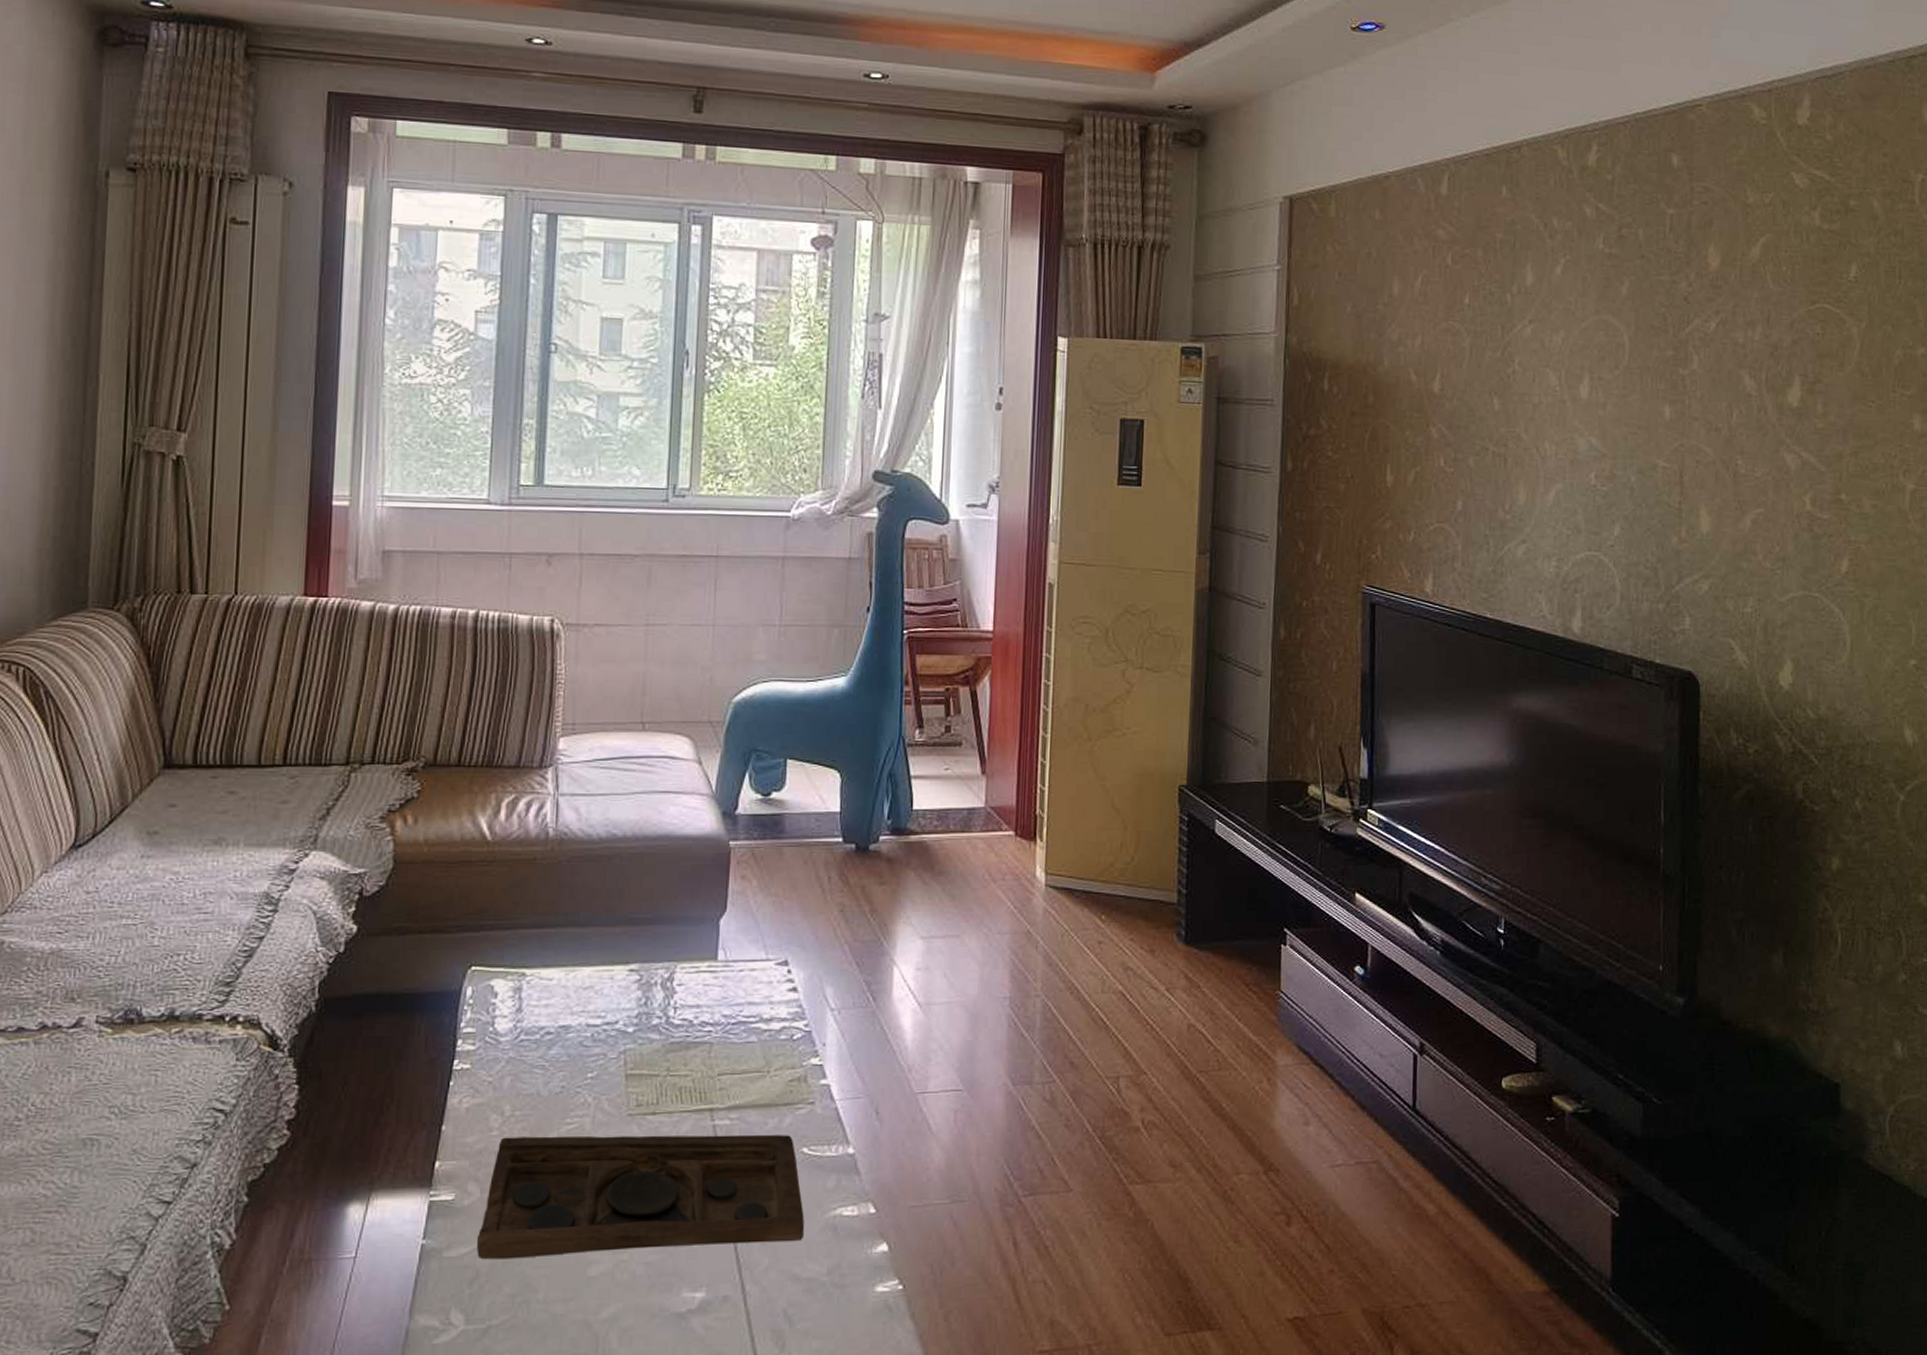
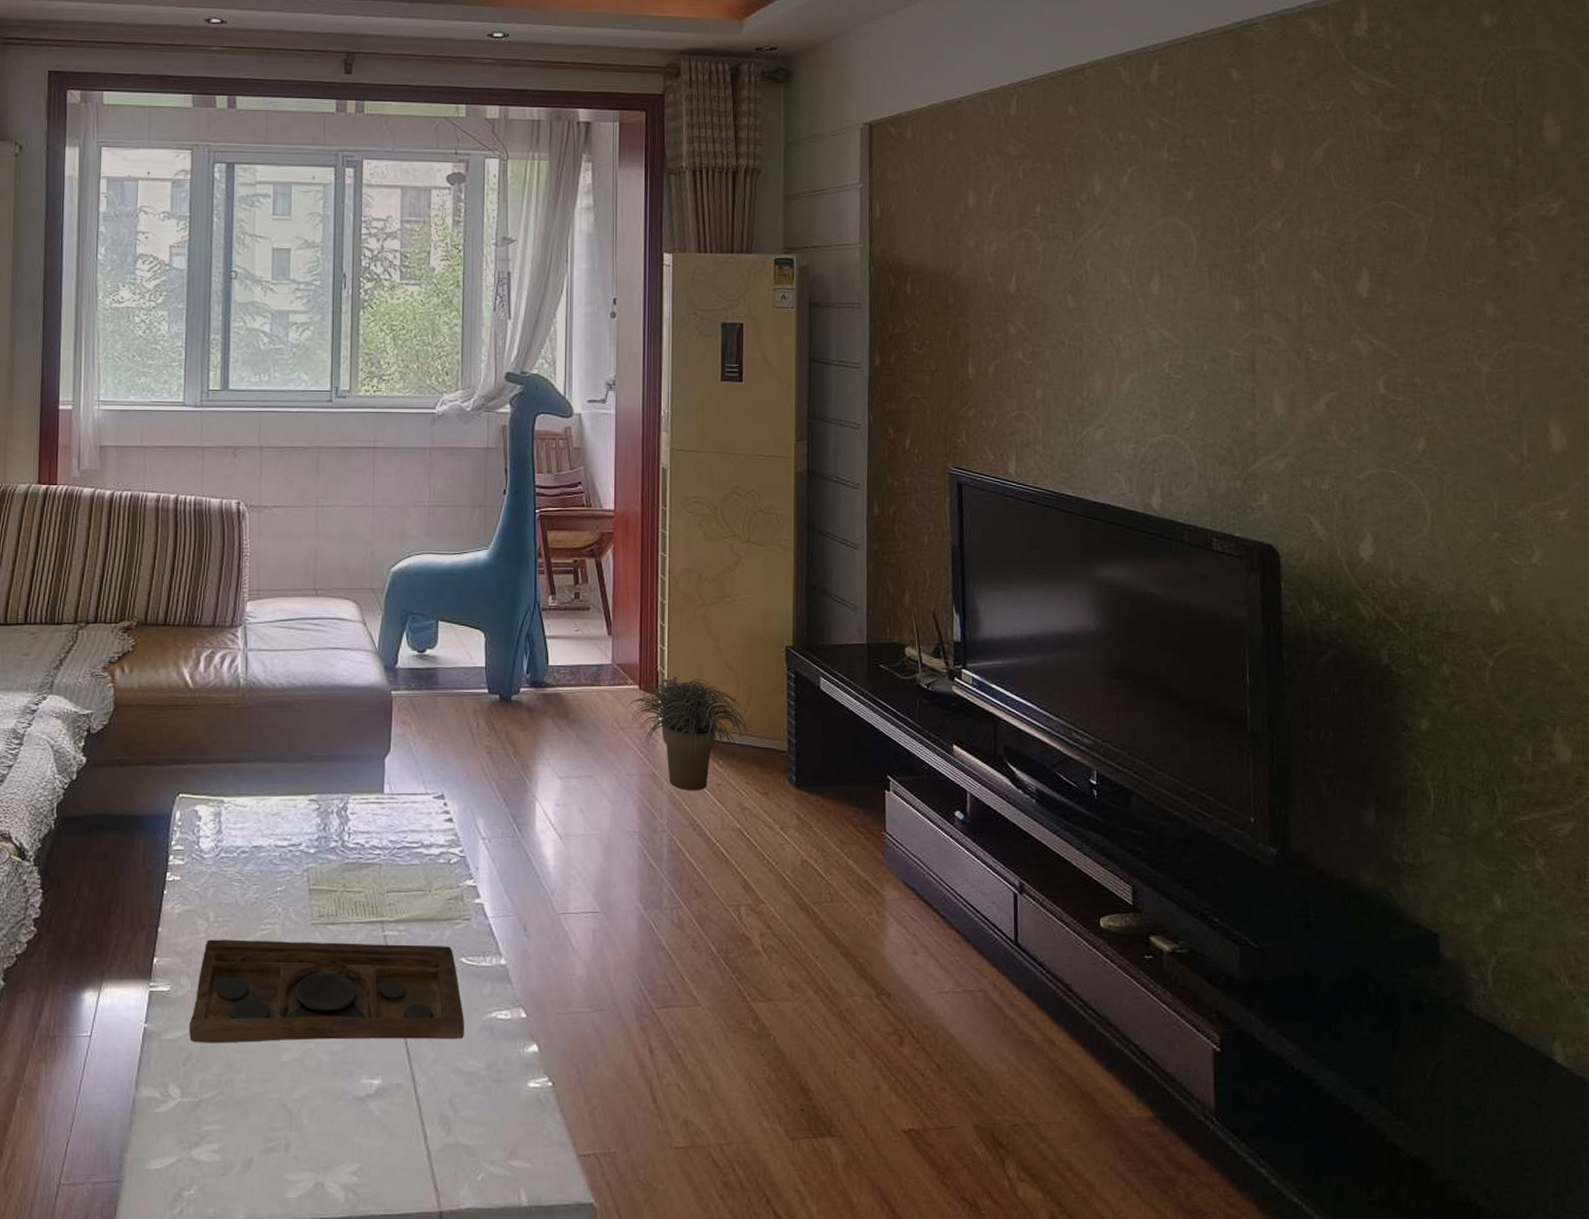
potted plant: none [1002,820,1135,950] -> present [628,676,748,791]

